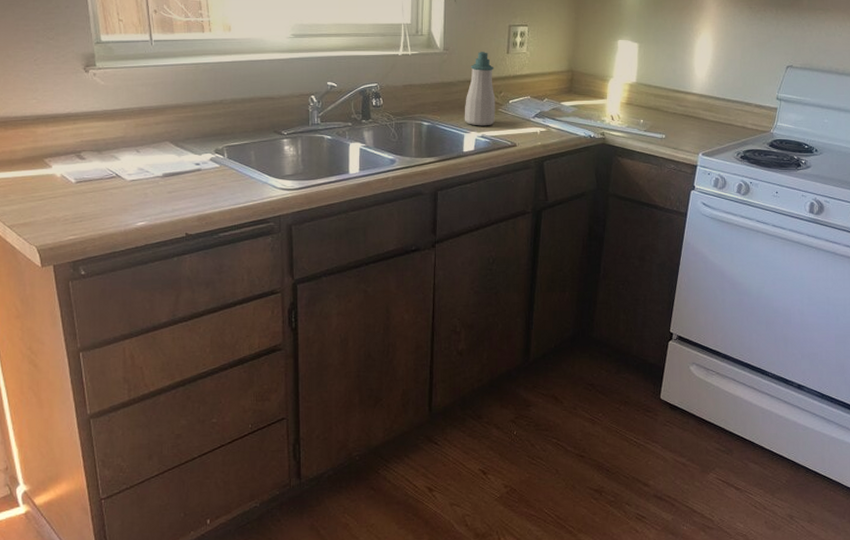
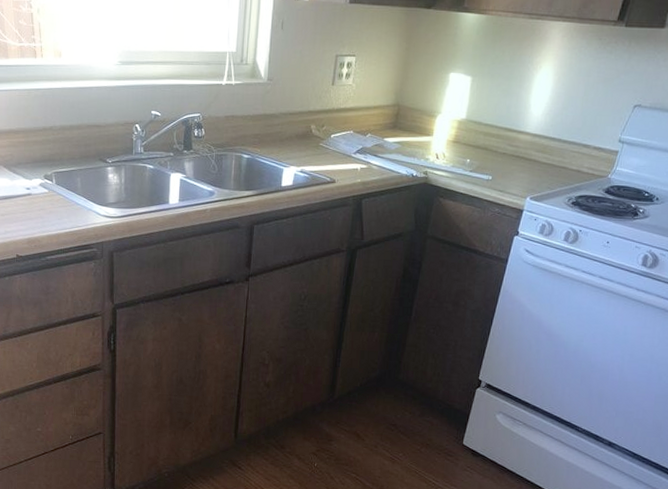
soap bottle: present [464,52,496,126] -> none [284,83,318,161]

